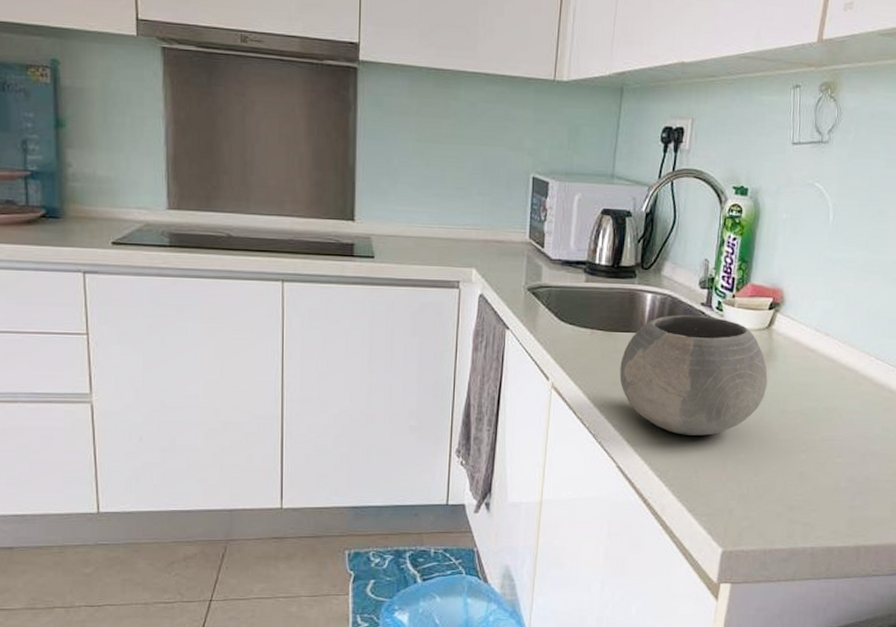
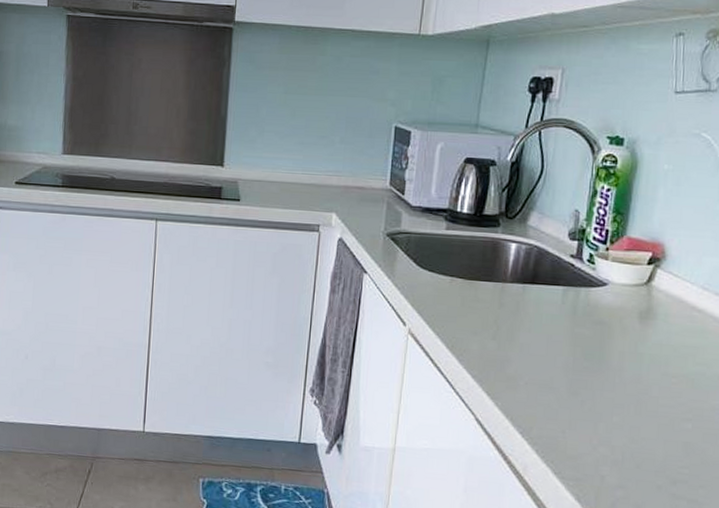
bowl: present [620,314,768,436] -> none [480,265,647,394]

